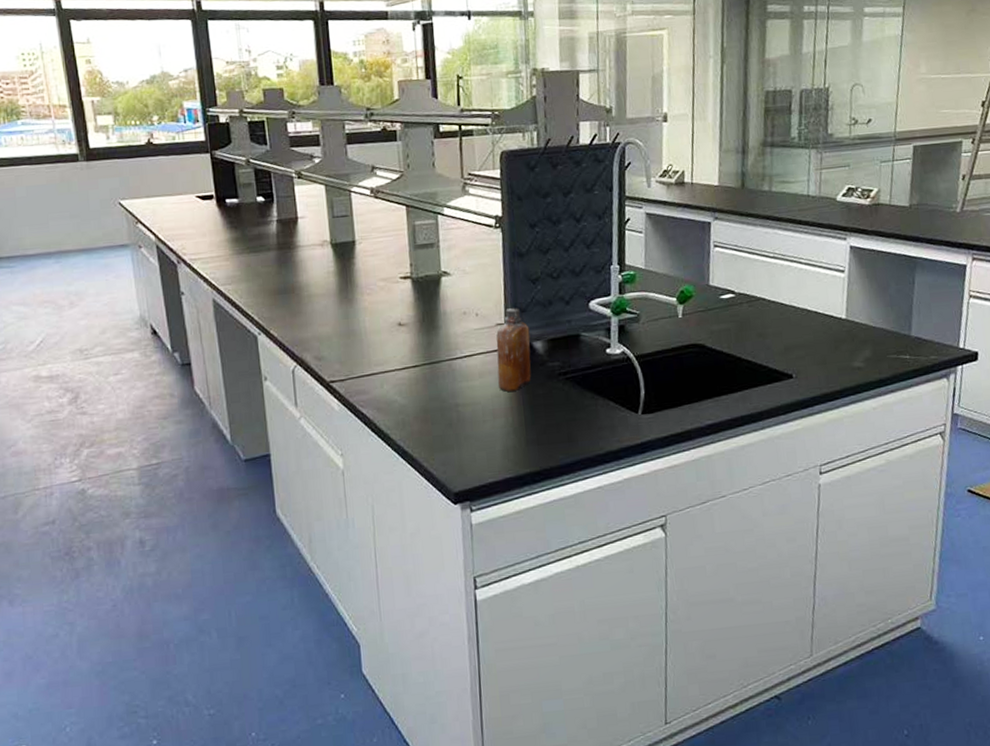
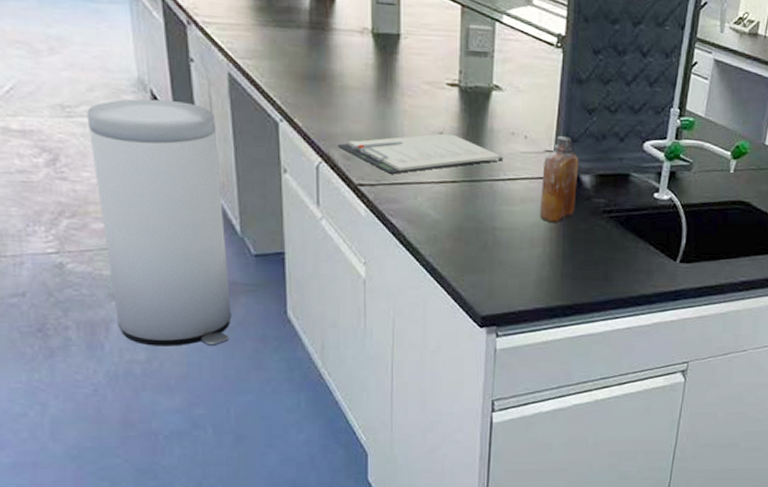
pedal bin: none [100,330,228,558] -> present [87,99,232,347]
clipboard: none [310,321,459,368] -> present [338,132,504,174]

